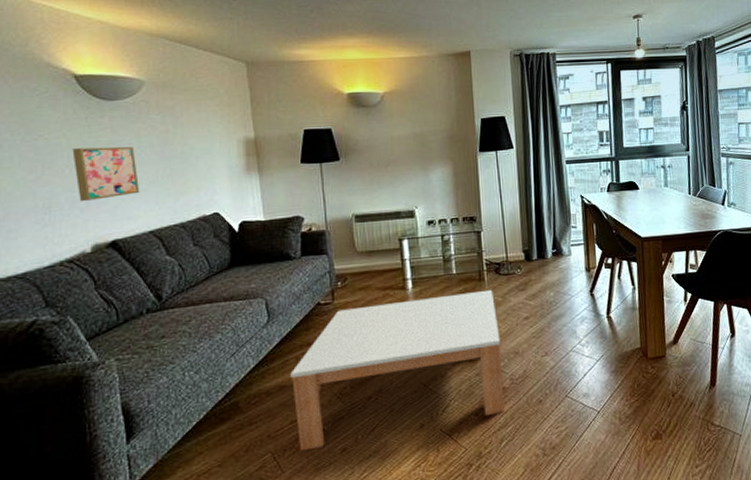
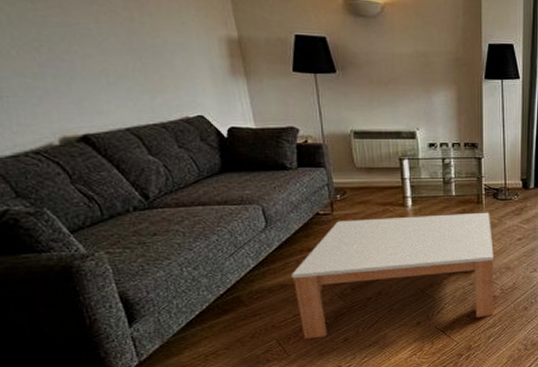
wall art: present [72,146,140,201] -> none [15,27,109,89]

